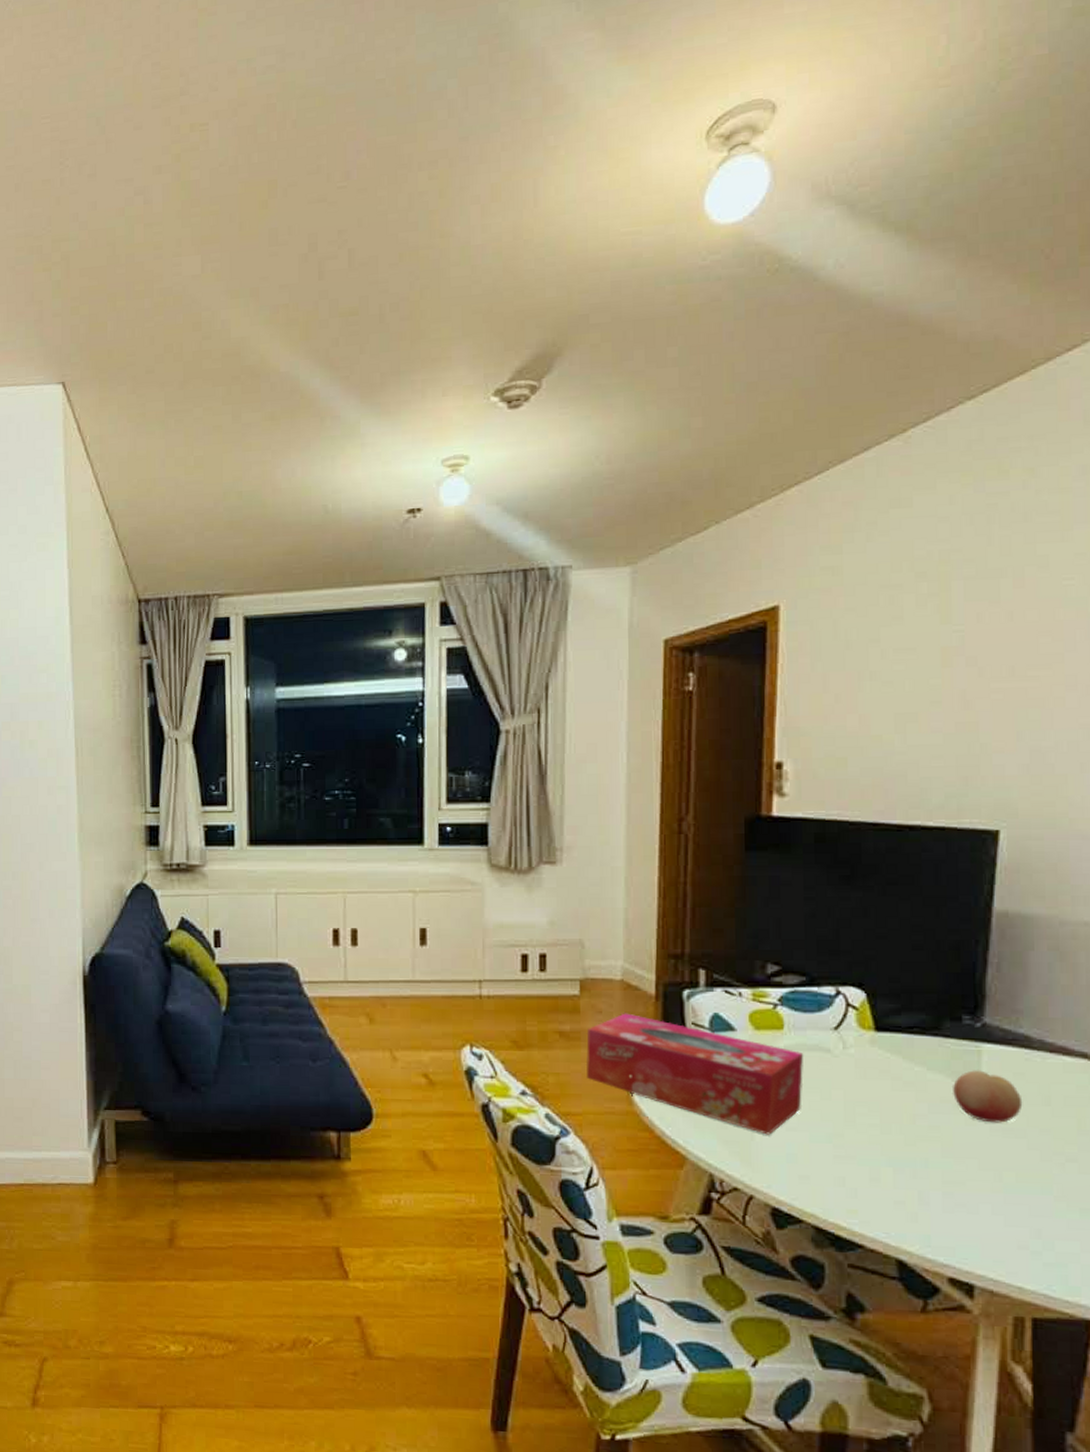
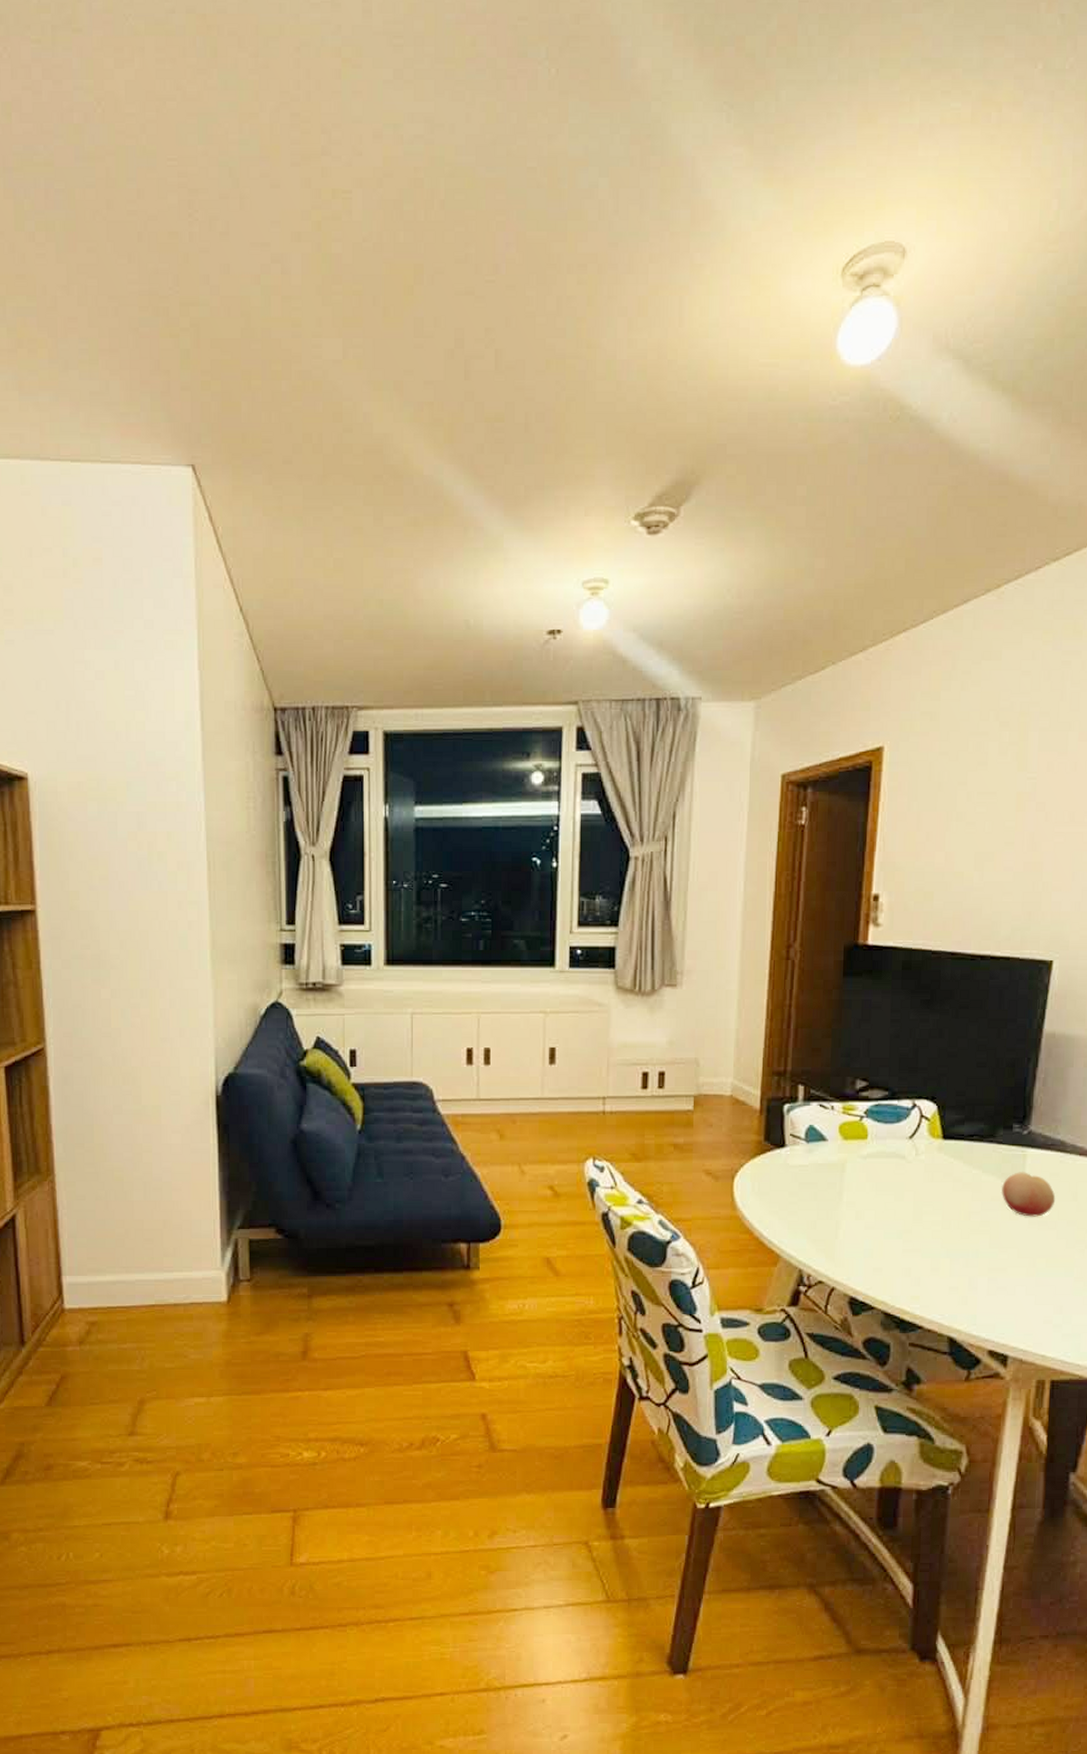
tissue box: present [585,1013,804,1135] -> none [696,1126,883,1233]

